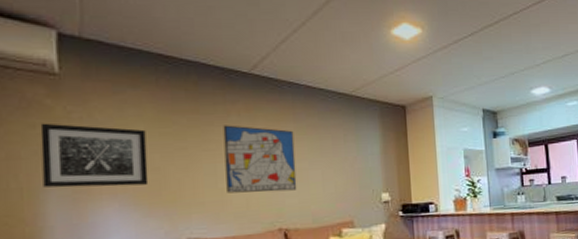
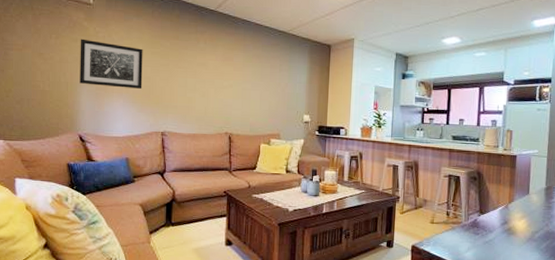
wall art: present [223,125,297,193] -> none [192,50,243,105]

